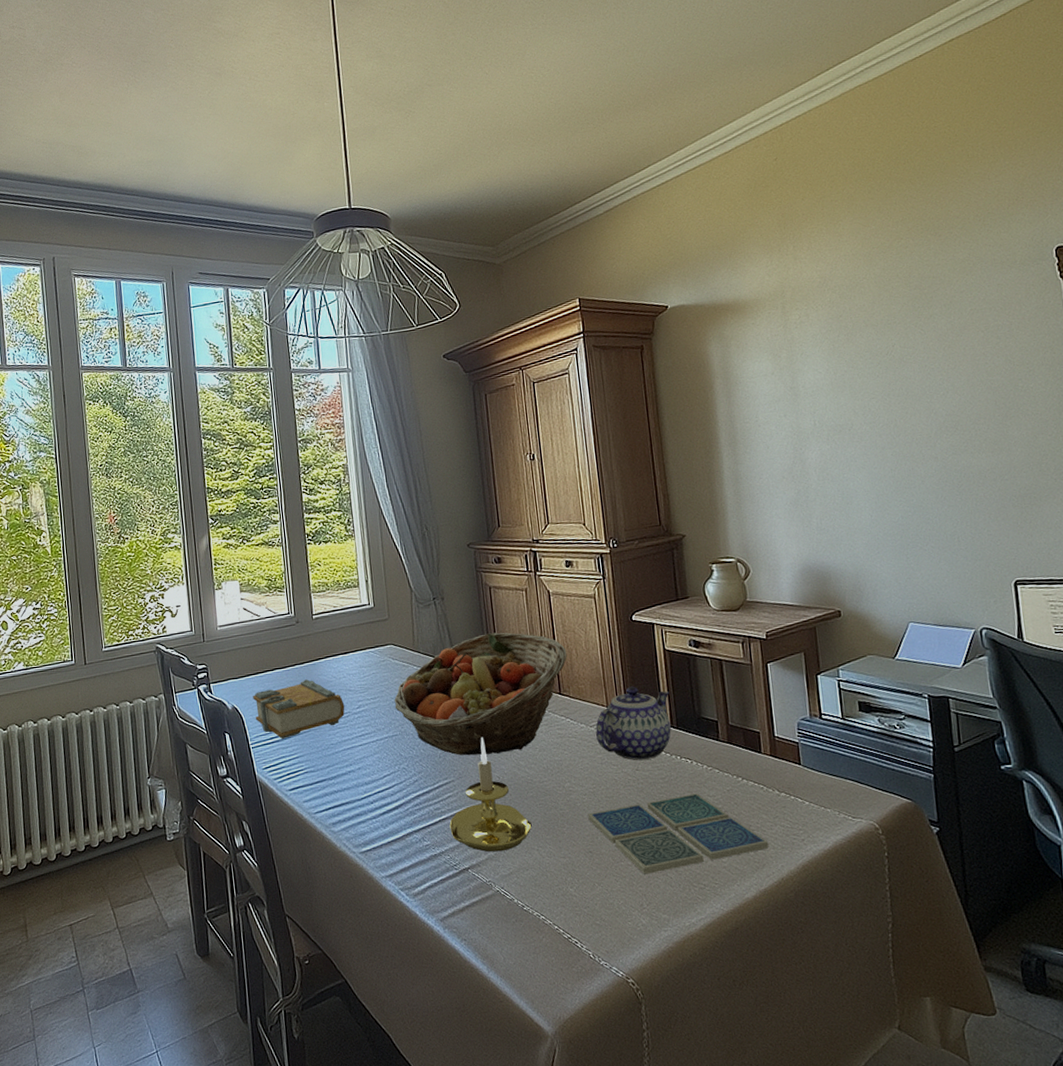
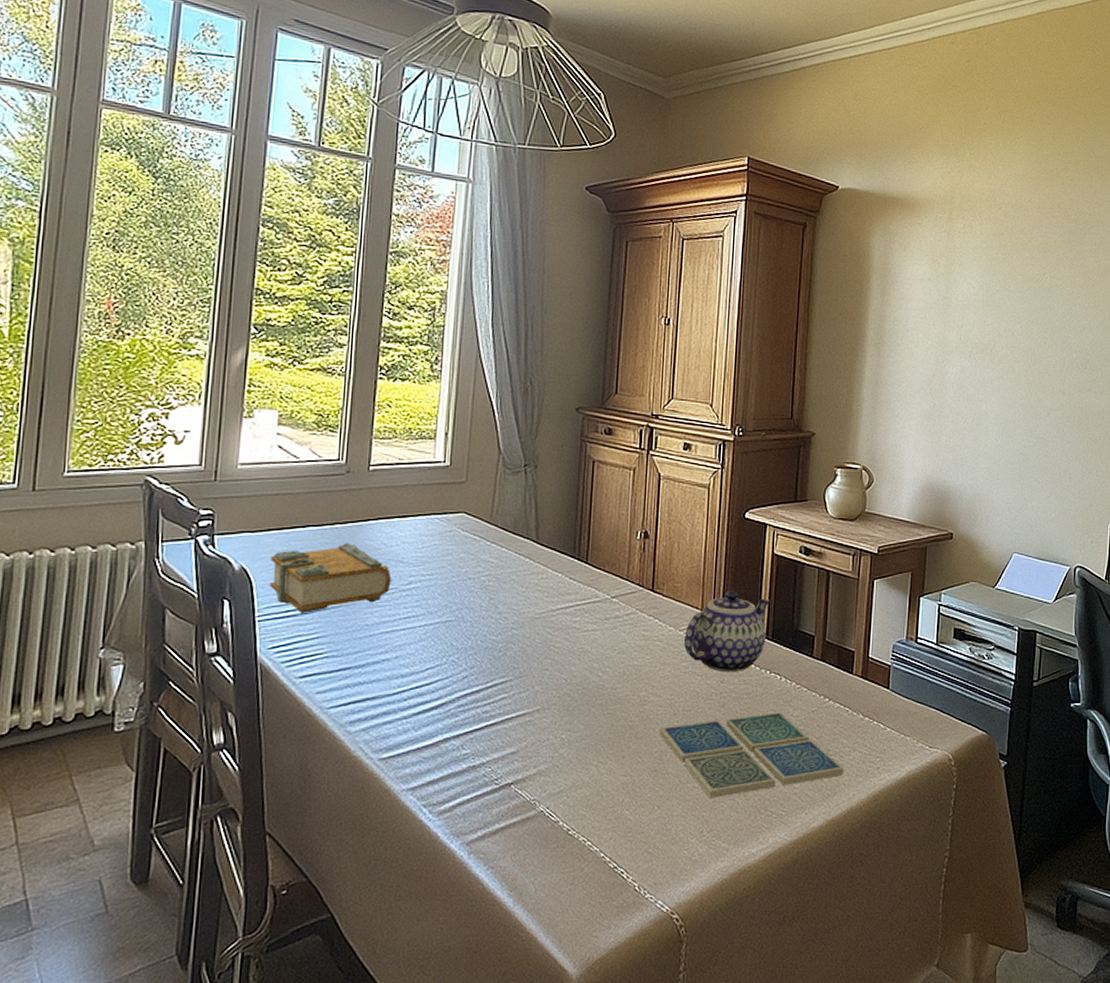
fruit basket: present [394,632,567,756] -> none [455,513,668,652]
candle holder: present [449,737,532,852] -> none [497,631,595,766]

